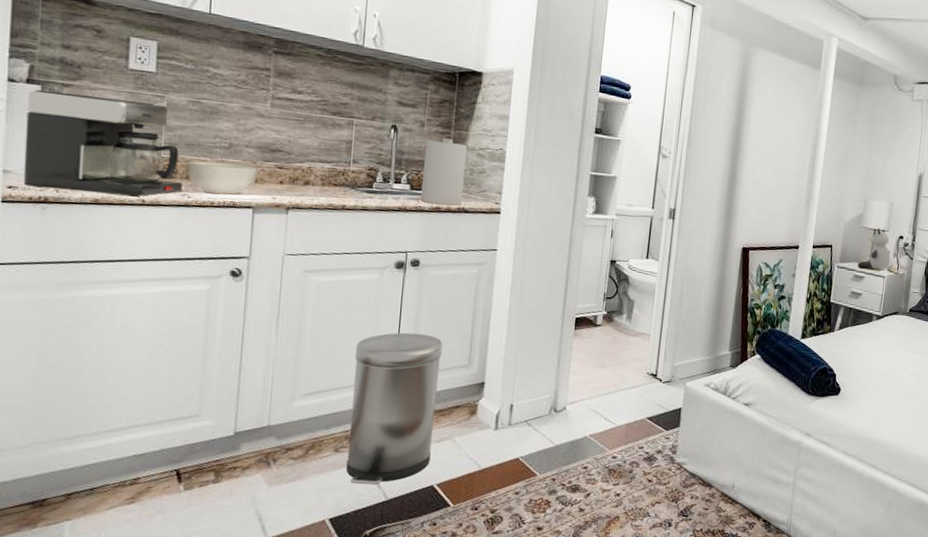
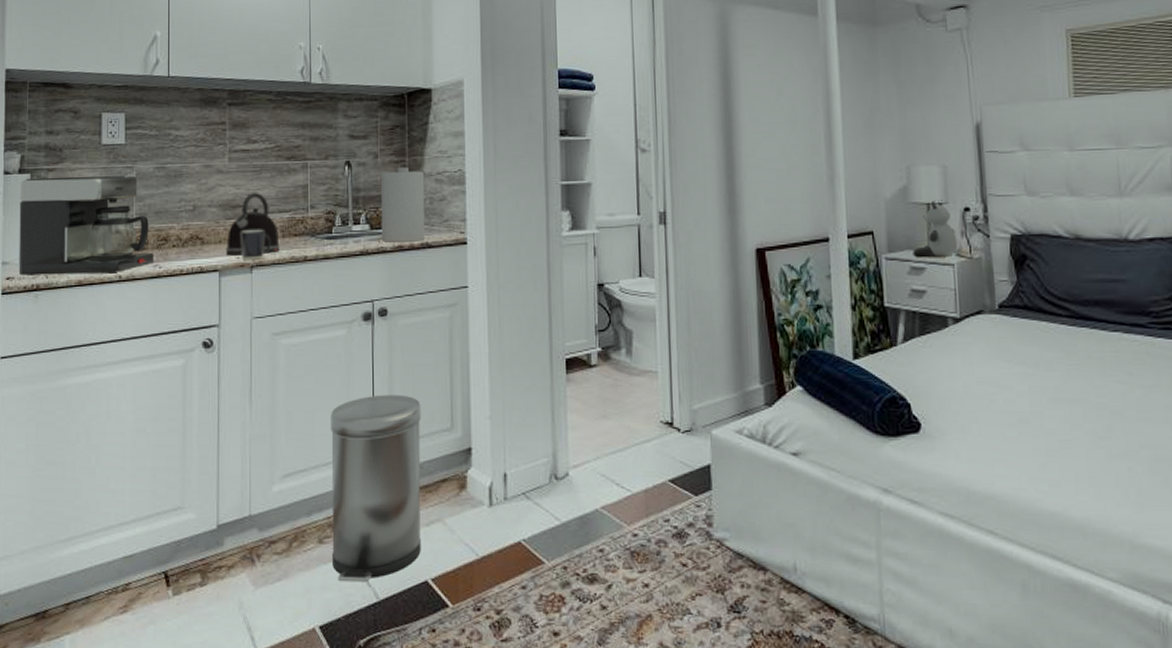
bowl: present [186,160,260,195] -> none [156,225,223,261]
kettle: none [261,140,319,199] -> present [225,193,280,256]
mug: none [277,173,310,203] -> present [239,229,271,260]

